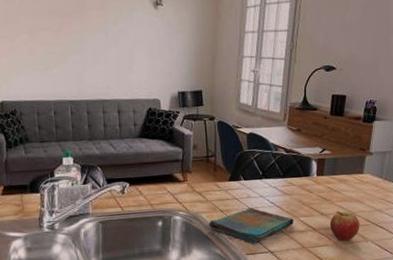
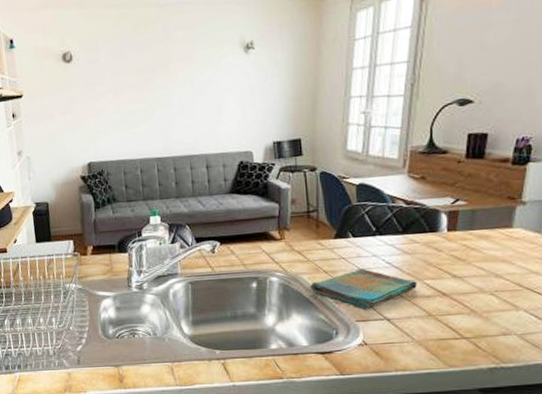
fruit: present [329,211,360,240] -> none [465,274,508,308]

